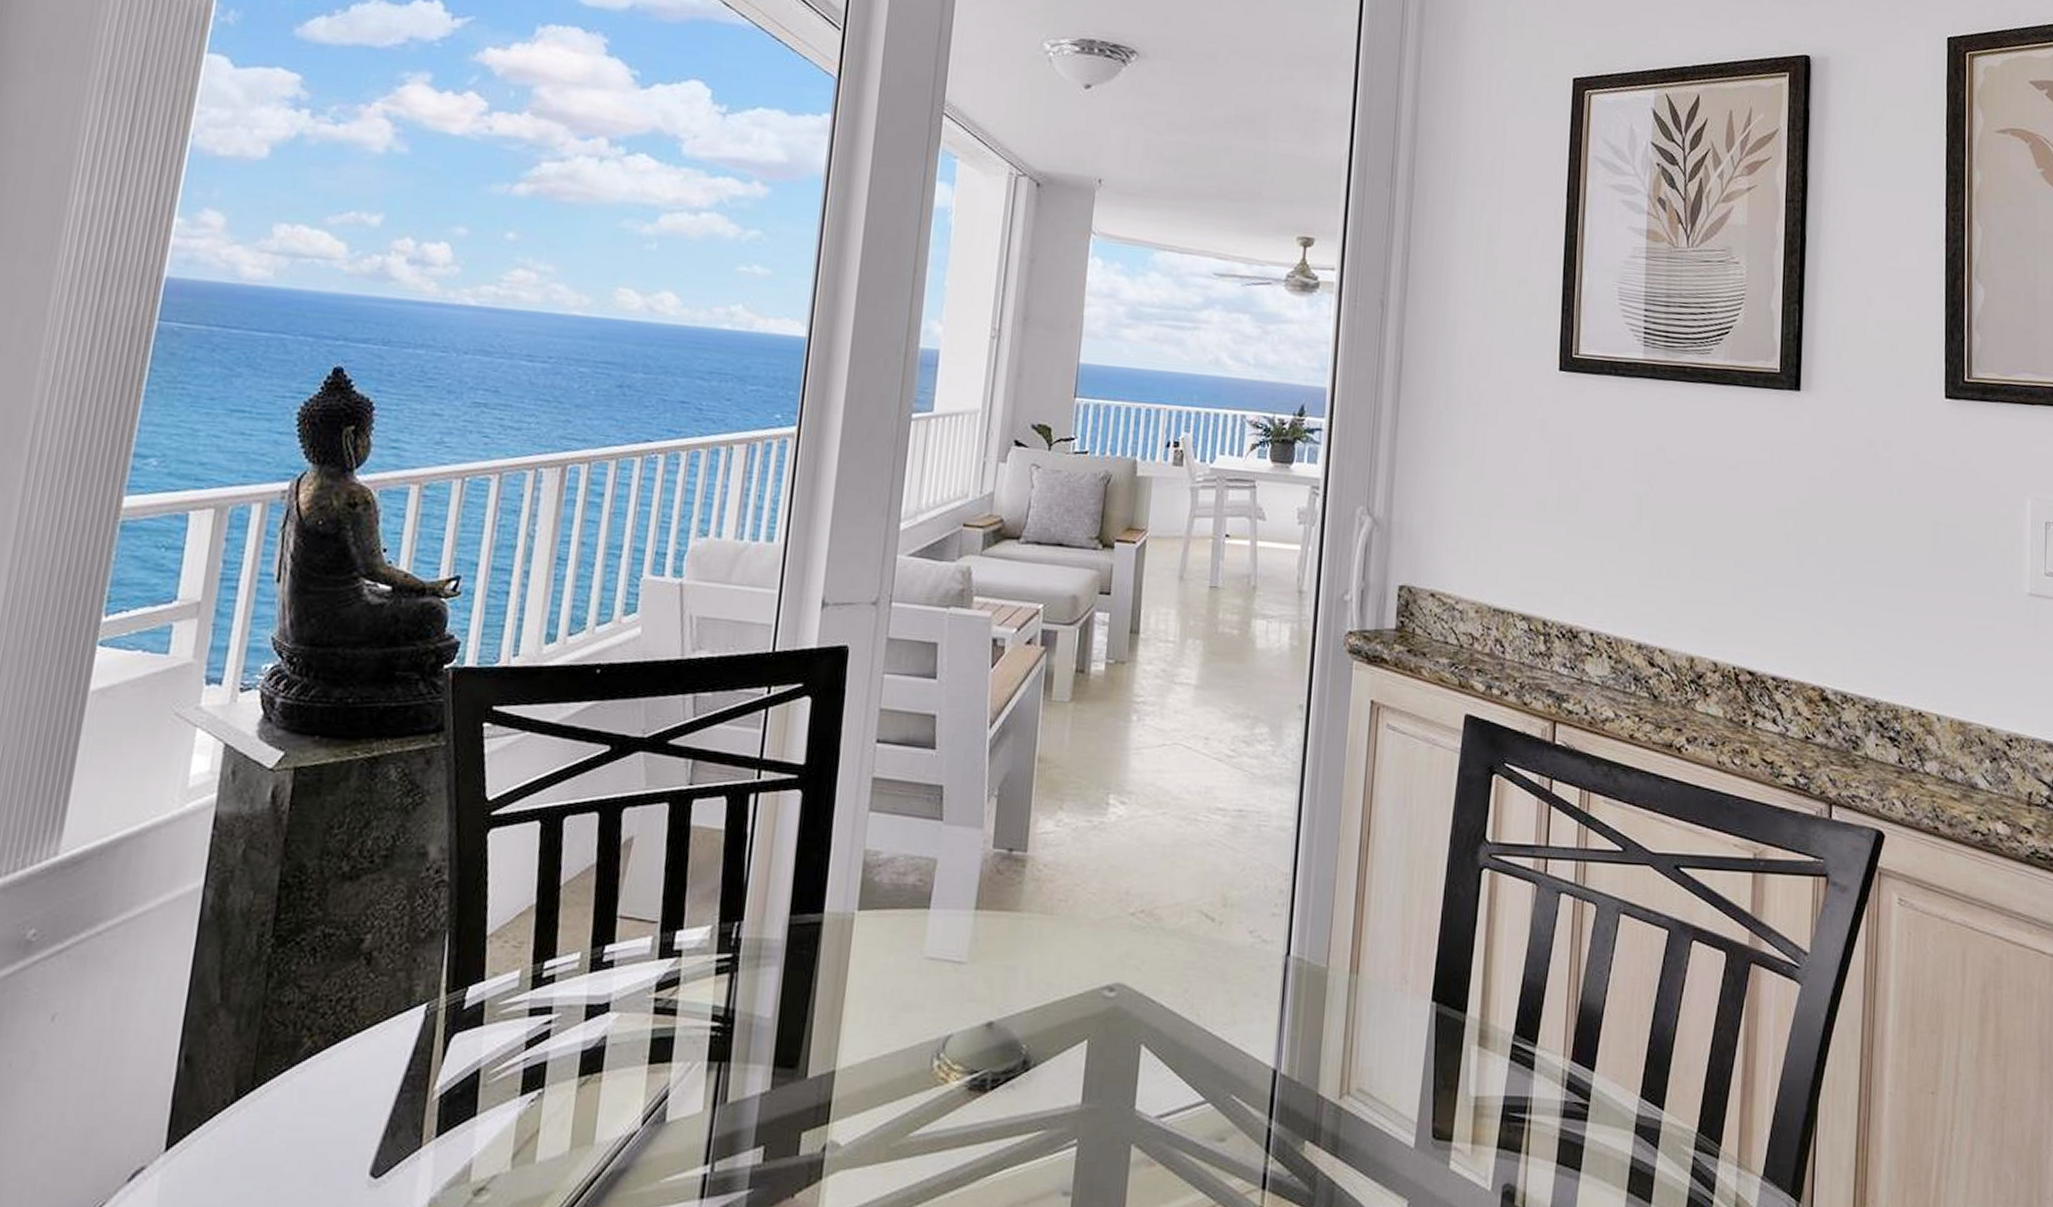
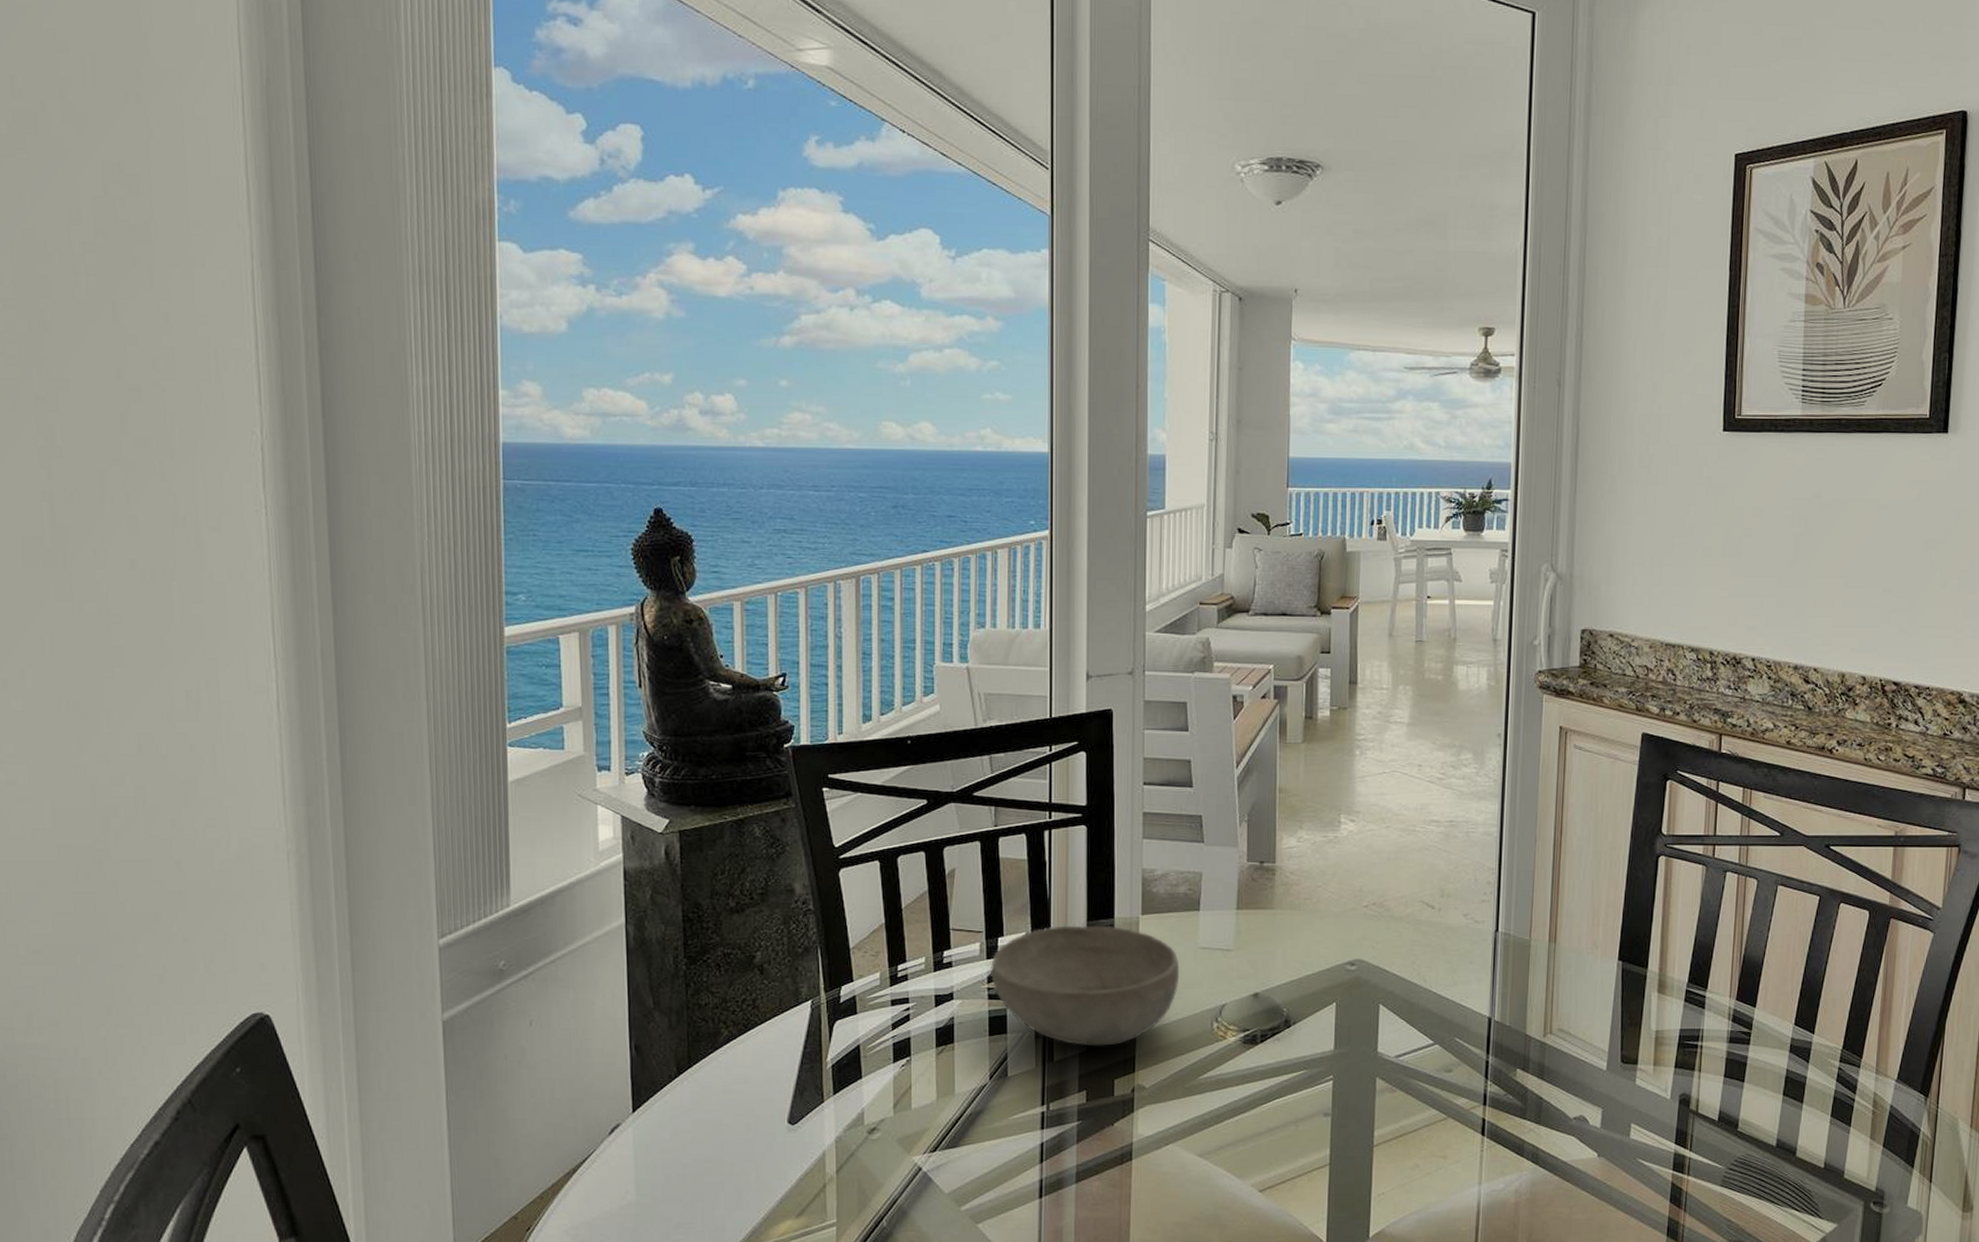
bowl: none [661,919,899,1085] -> present [991,925,1180,1046]

